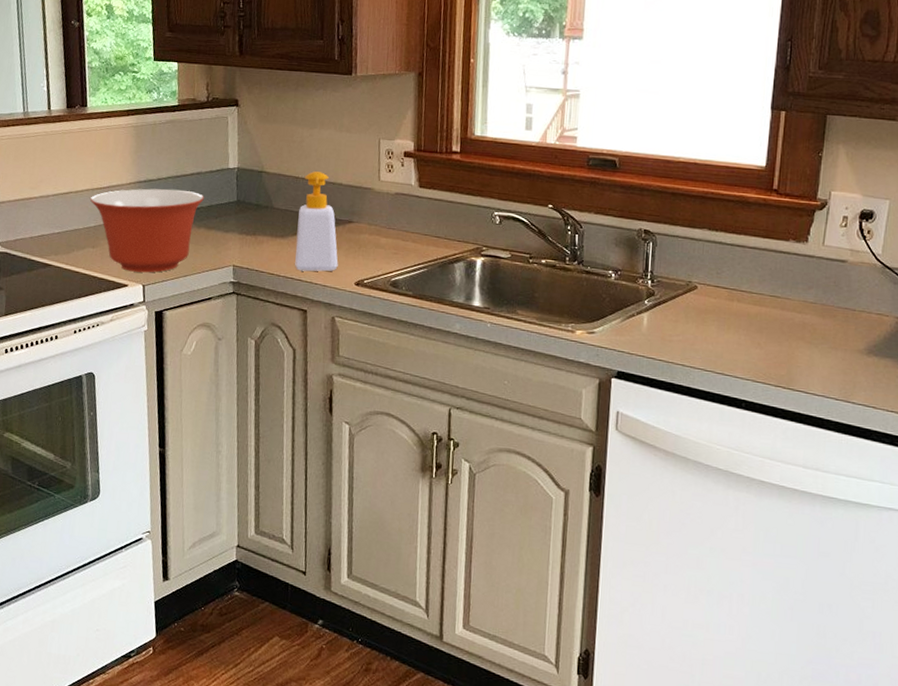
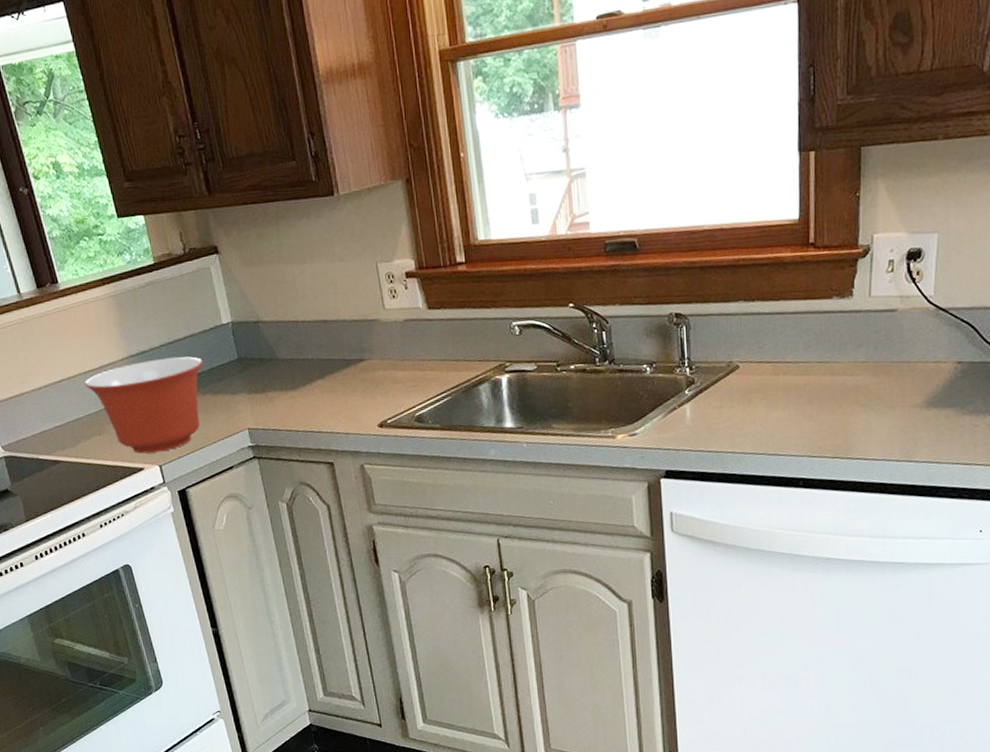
soap bottle: present [295,171,338,272] -> none [304,311,357,422]

